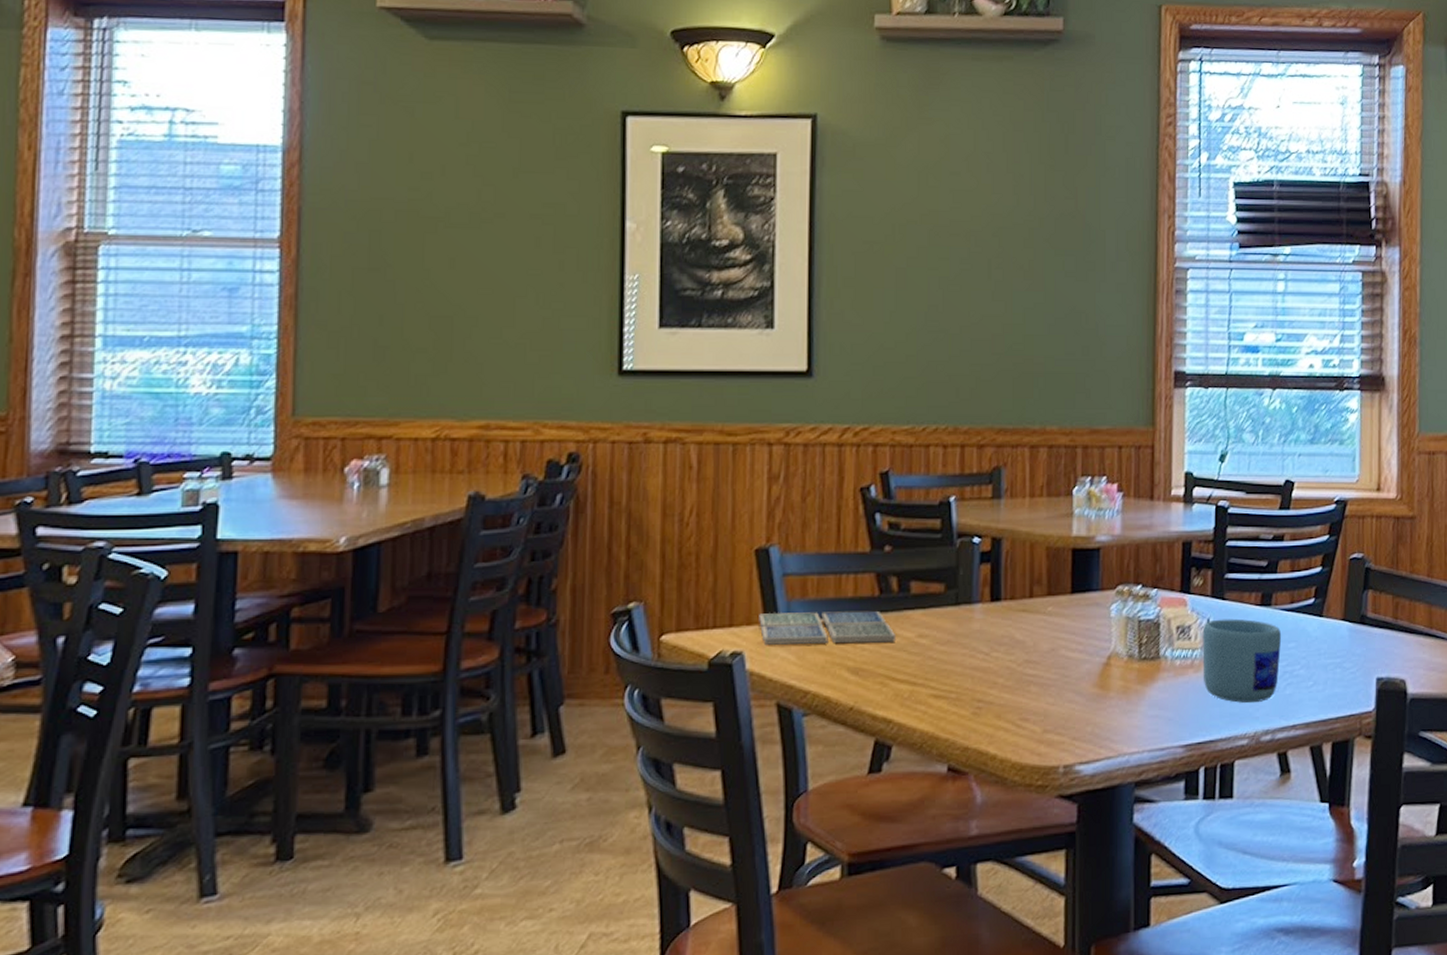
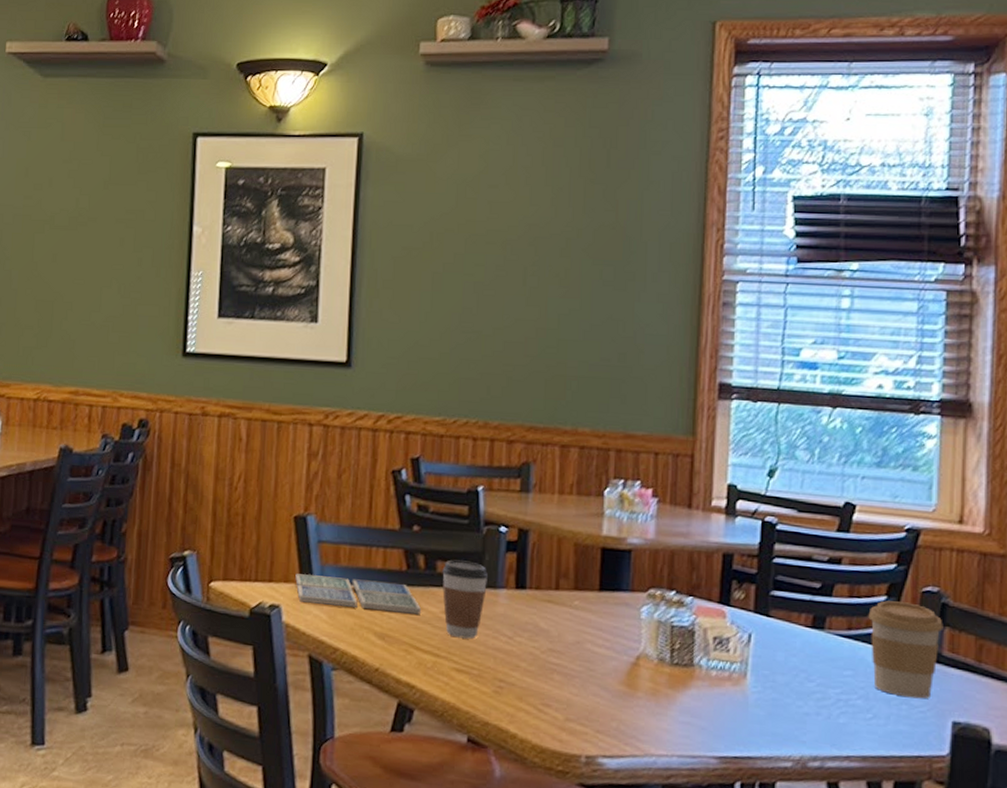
coffee cup: none [916,578,964,662] -> present [442,559,489,639]
mug: present [1202,618,1282,703] -> none [742,635,836,727]
coffee cup: none [1307,571,1367,661] -> present [868,600,943,699]

